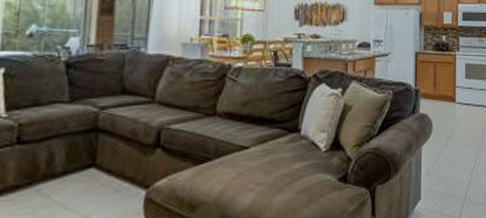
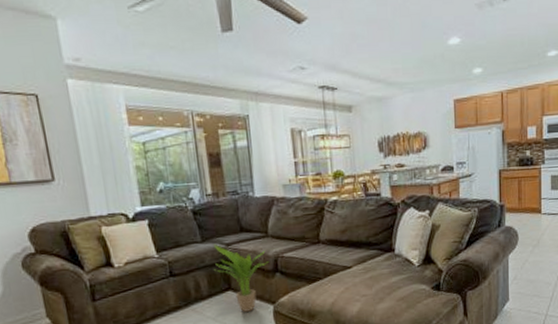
potted plant: none [76,105,151,198] -> present [213,243,269,312]

